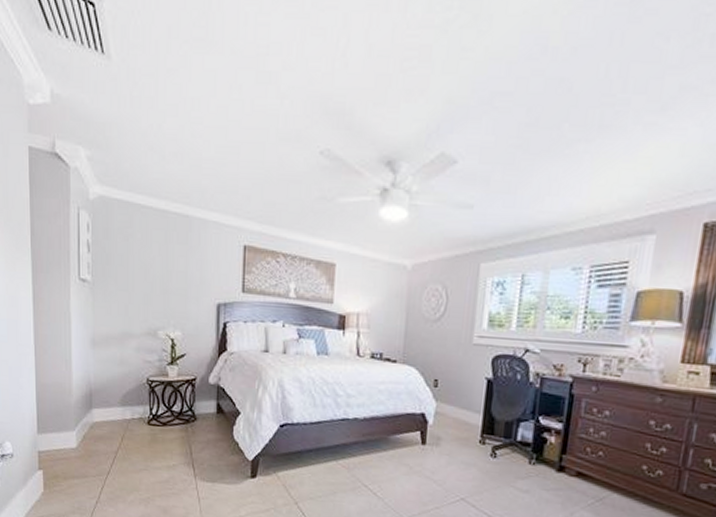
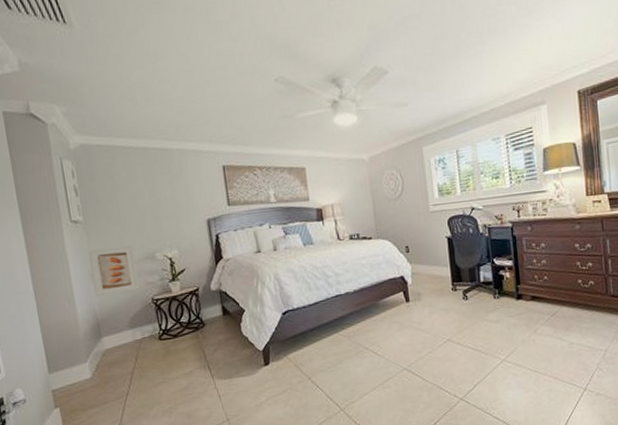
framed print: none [92,314,137,367] -> present [88,245,140,297]

